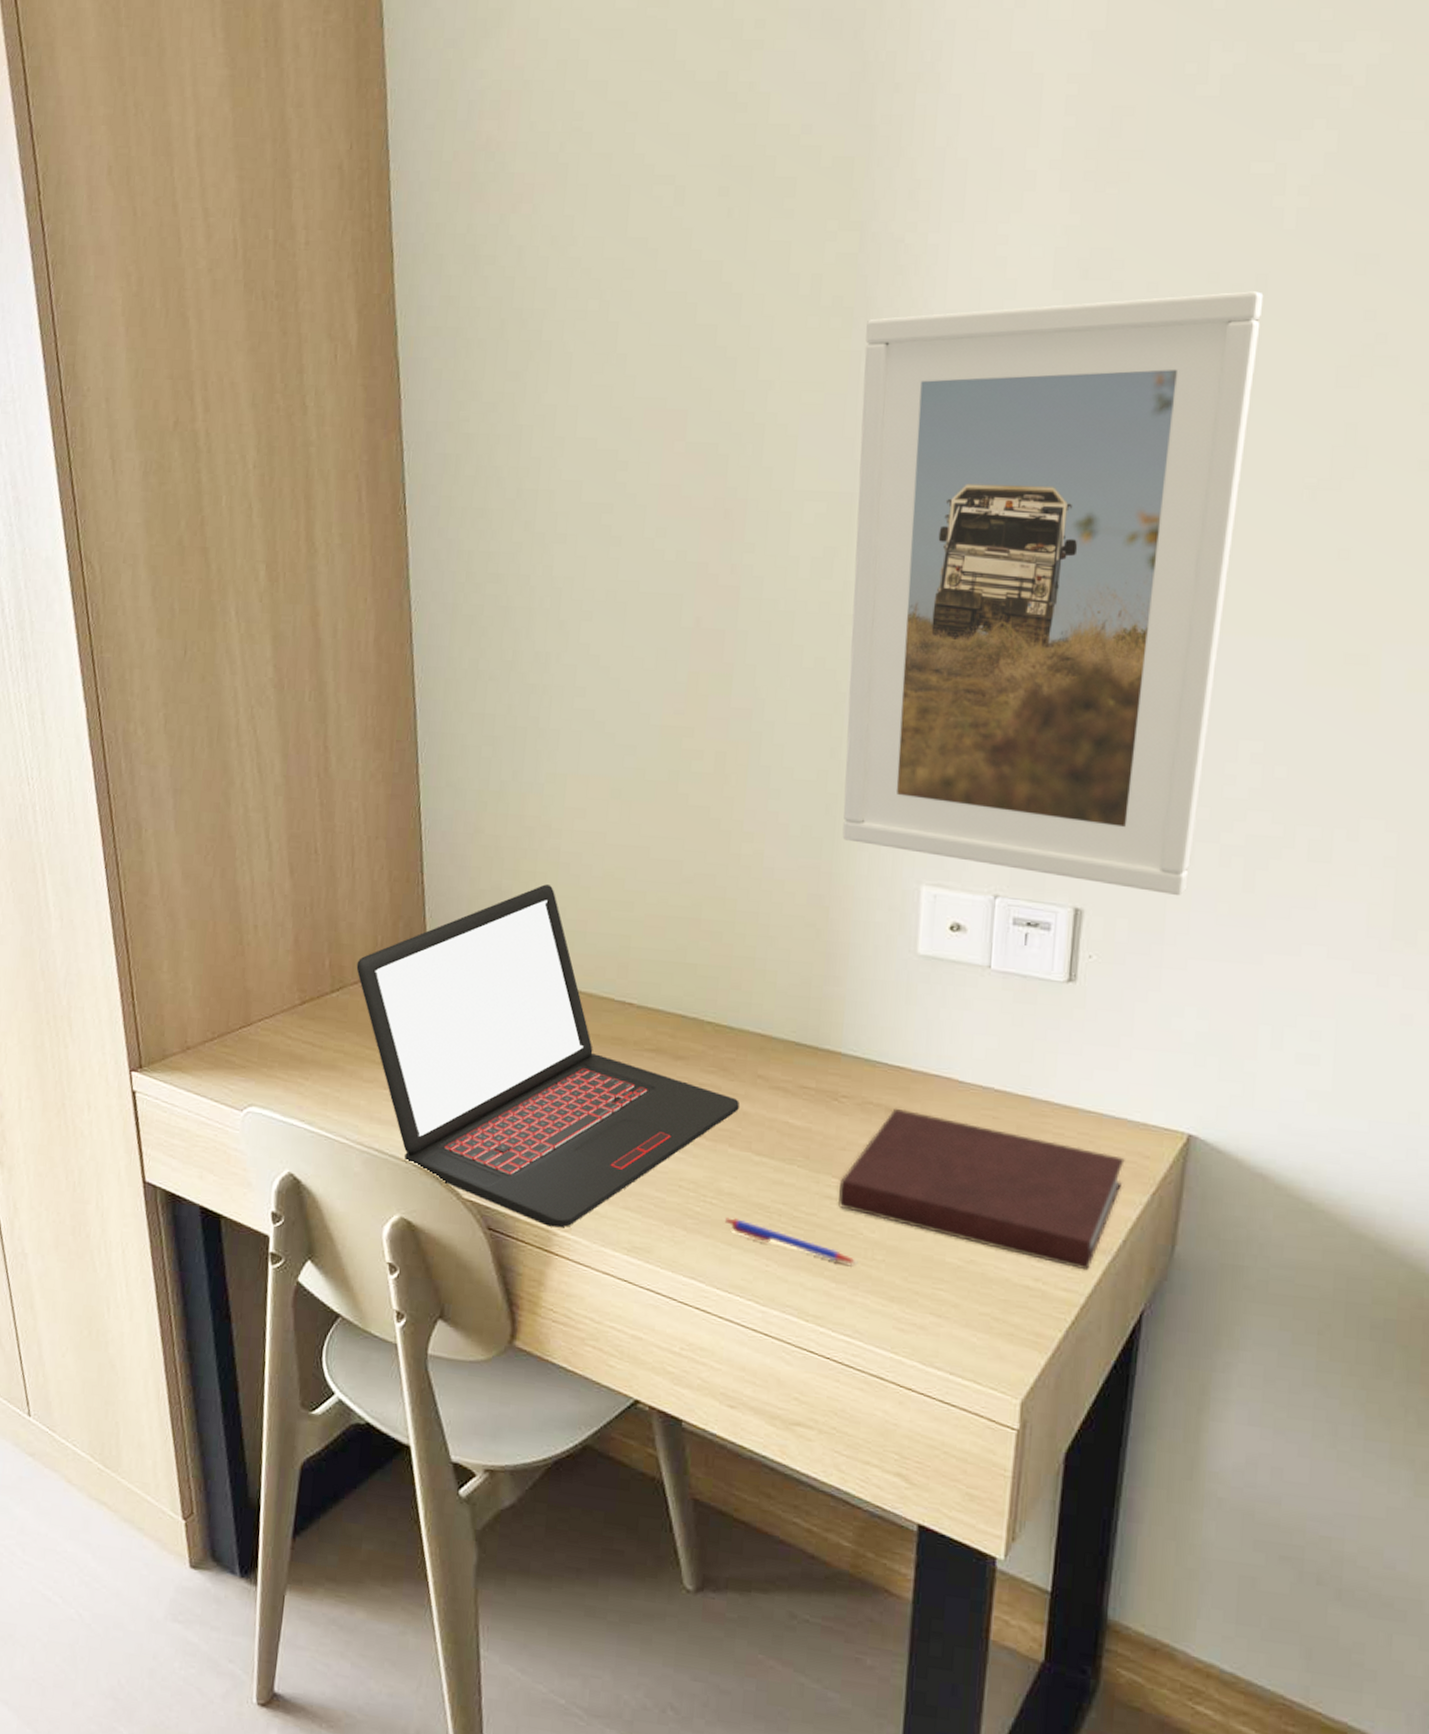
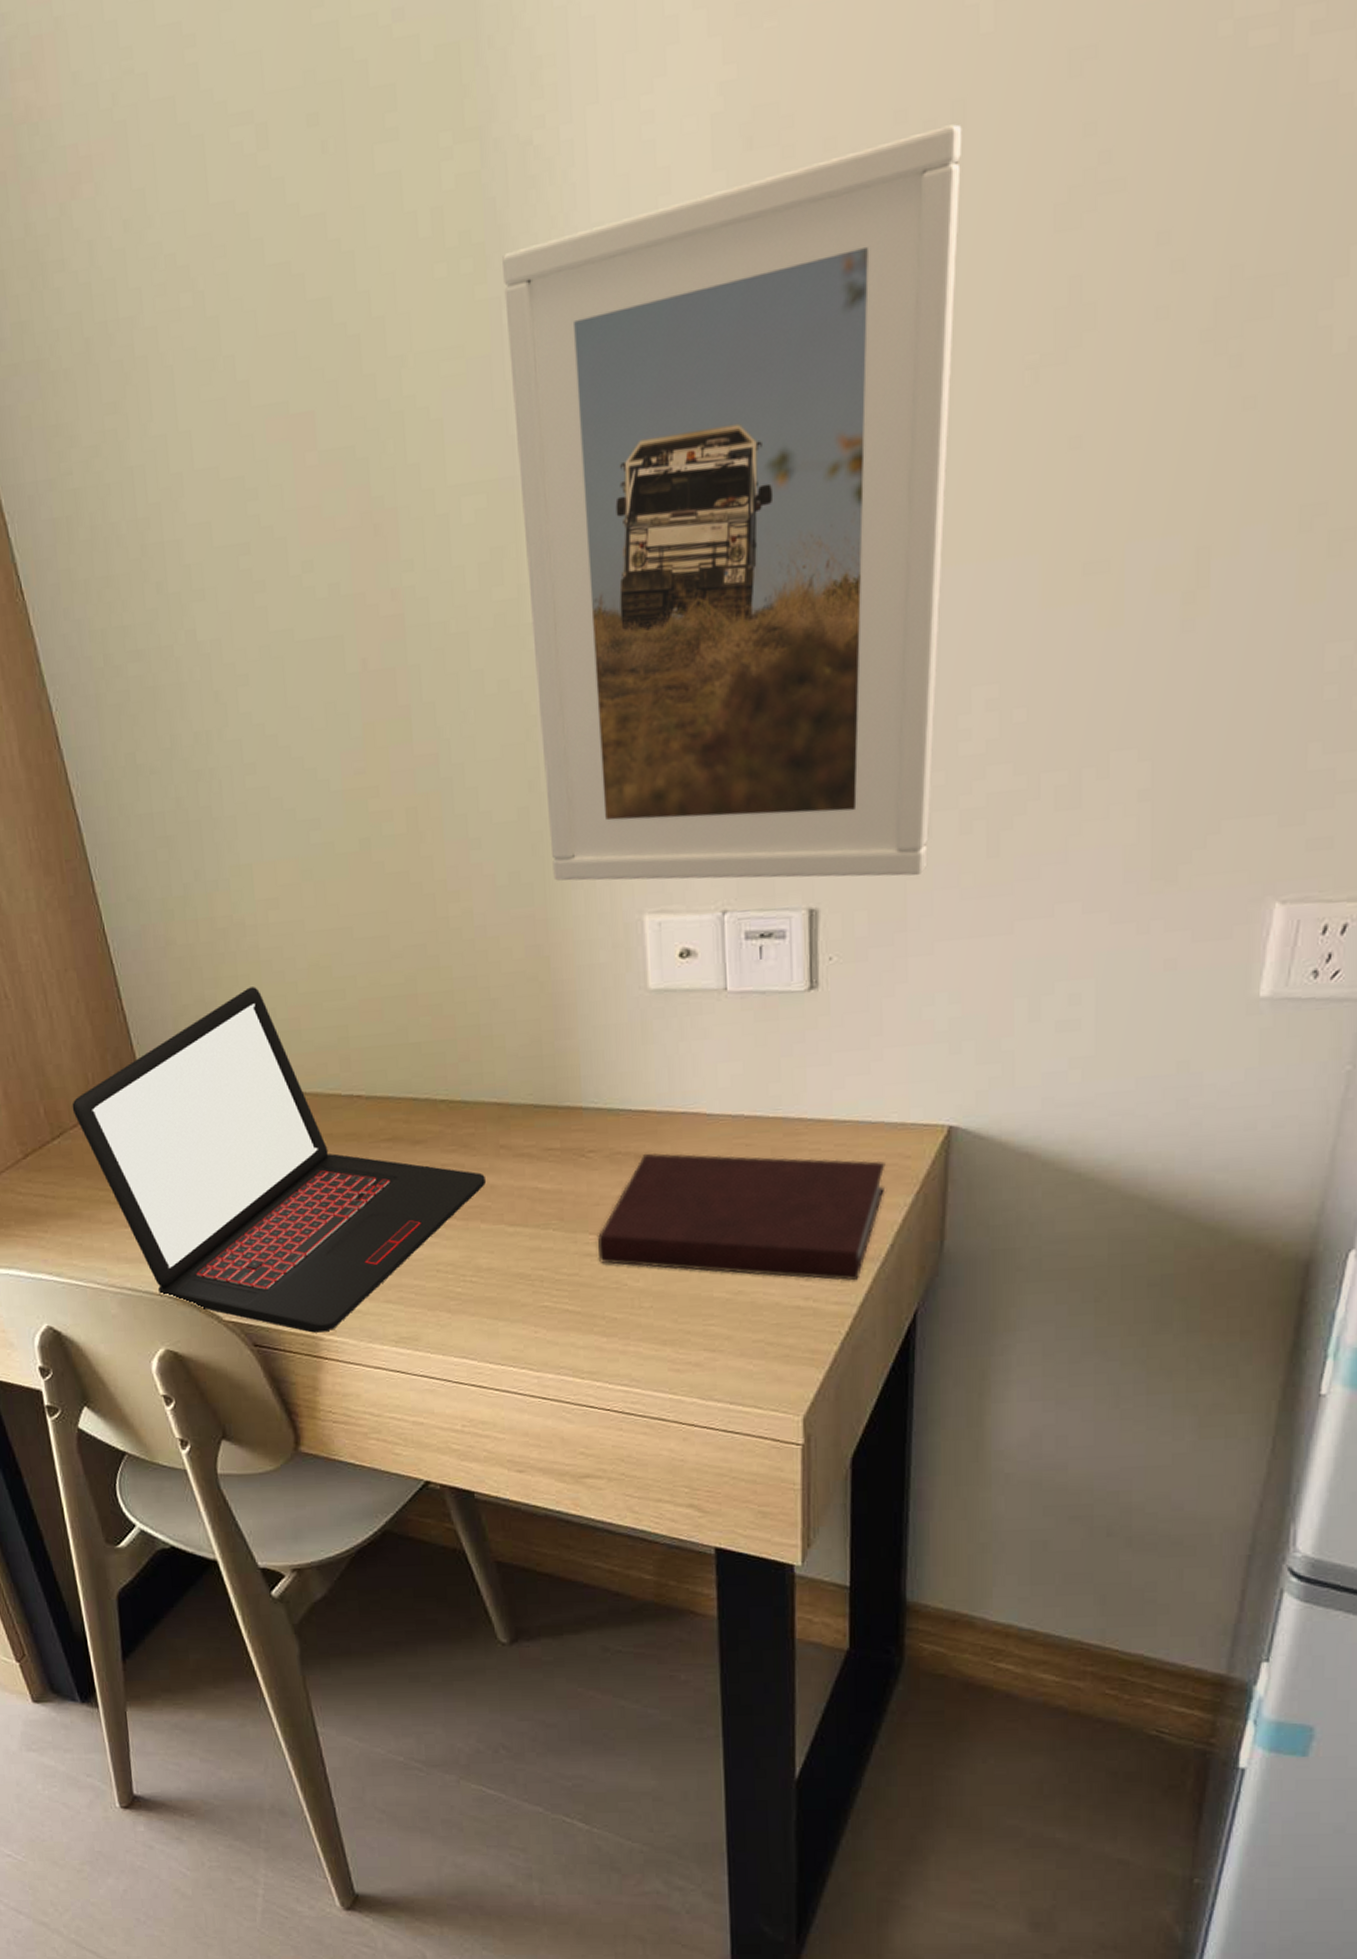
pen: present [725,1217,858,1265] -> none [488,1292,626,1317]

